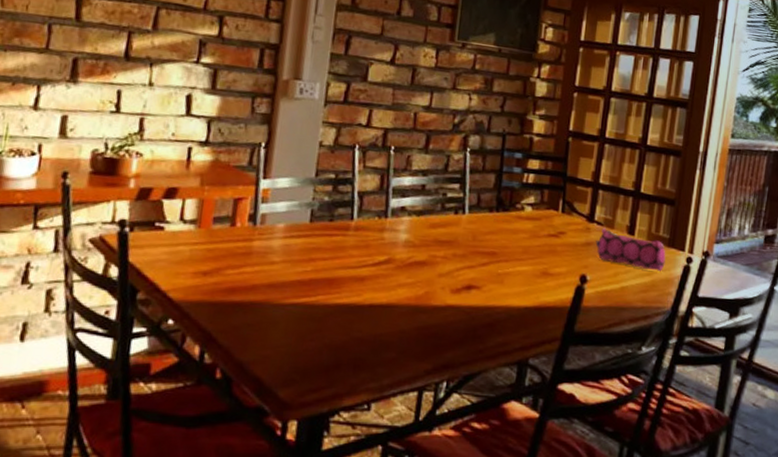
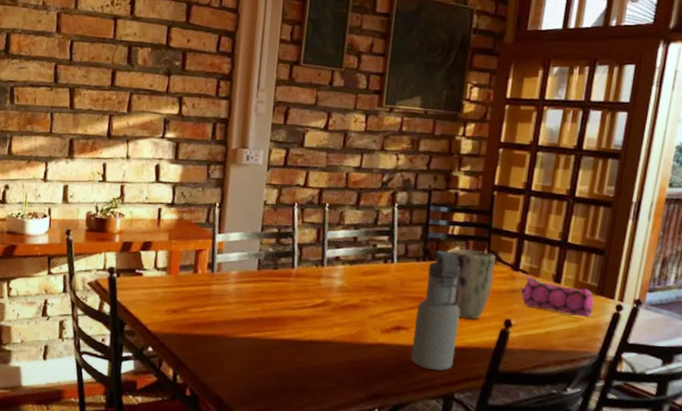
water bottle: none [483,200,536,334] -> present [411,251,462,371]
plant pot: none [525,197,571,276] -> present [451,248,496,320]

